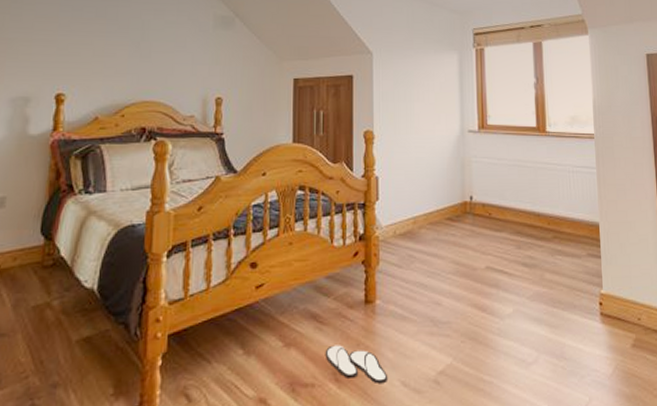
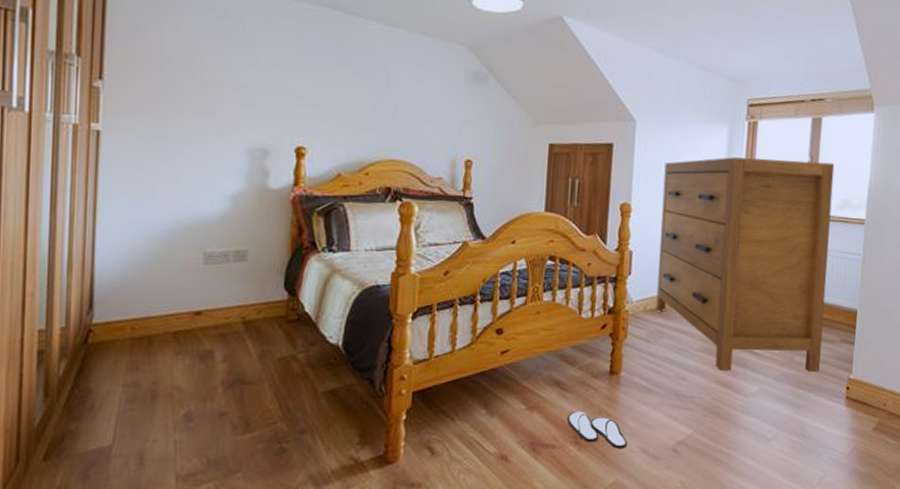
dresser: none [402,81,570,293] -> present [656,157,835,372]

